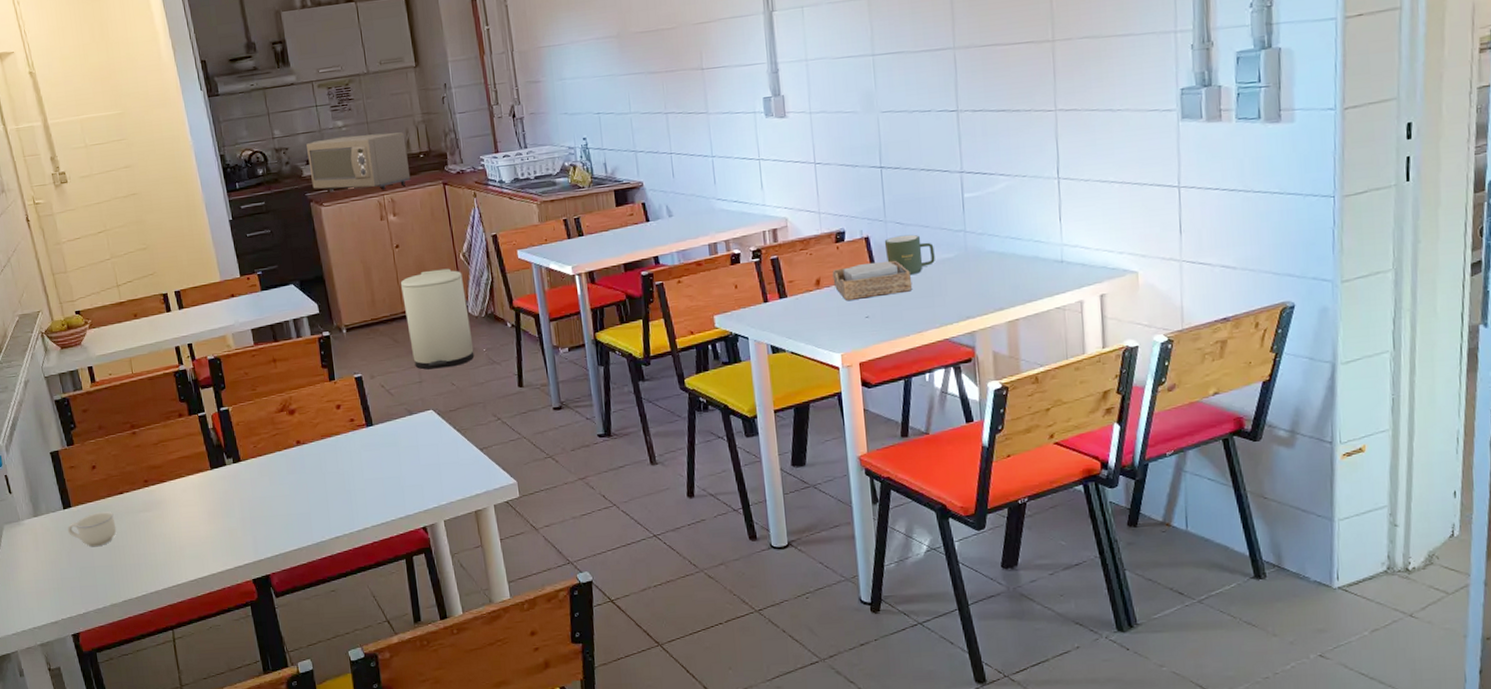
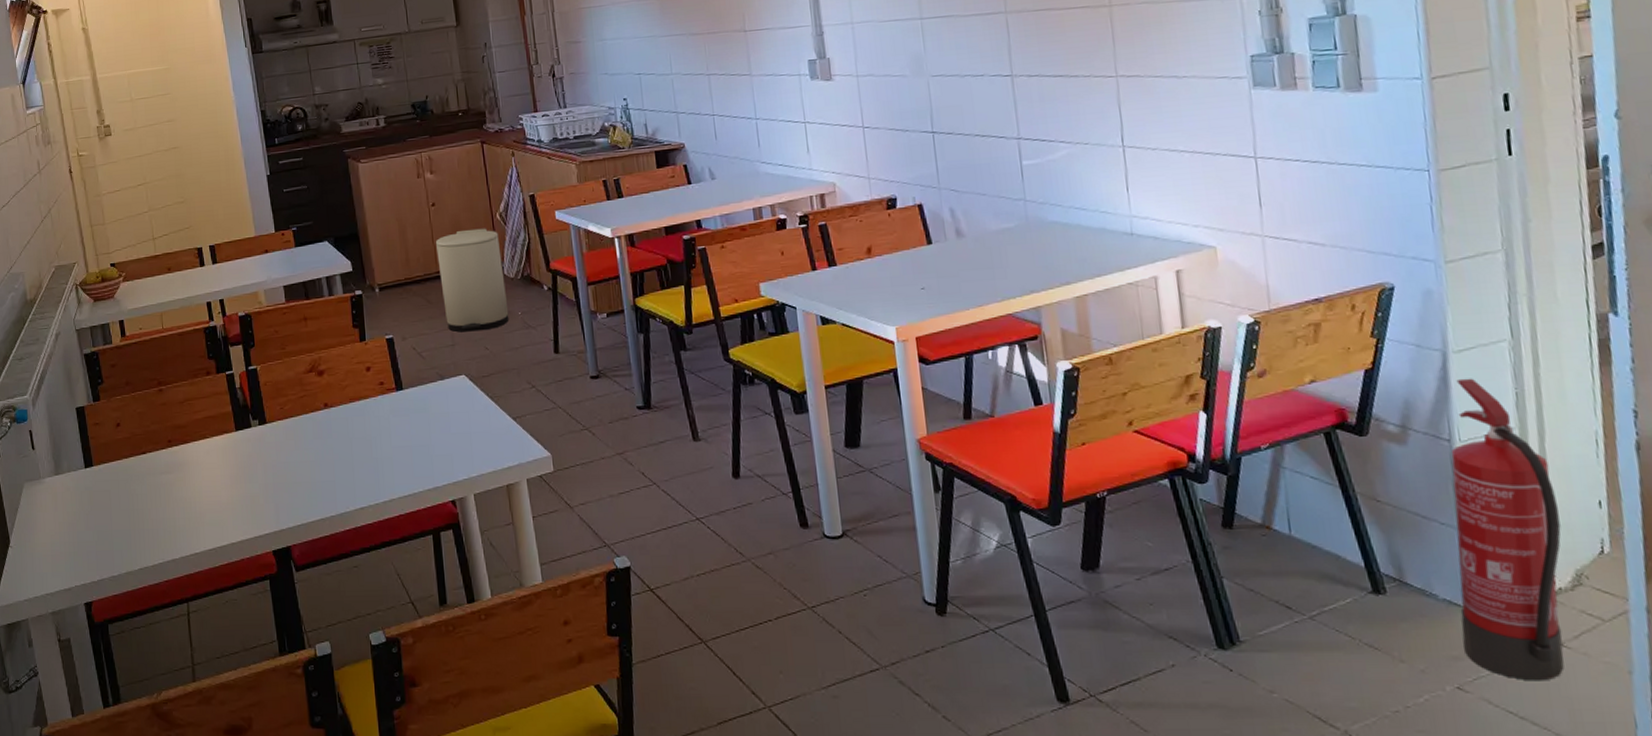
cup: present [68,511,117,547] -> none [88,471,137,510]
microwave: present [306,132,411,192] -> none [346,90,449,149]
napkin holder: present [832,260,913,300] -> none [884,229,971,270]
mug: present [884,234,935,277] -> none [938,202,994,247]
fire extinguisher: none [1327,386,1420,647] -> present [1451,378,1565,681]

